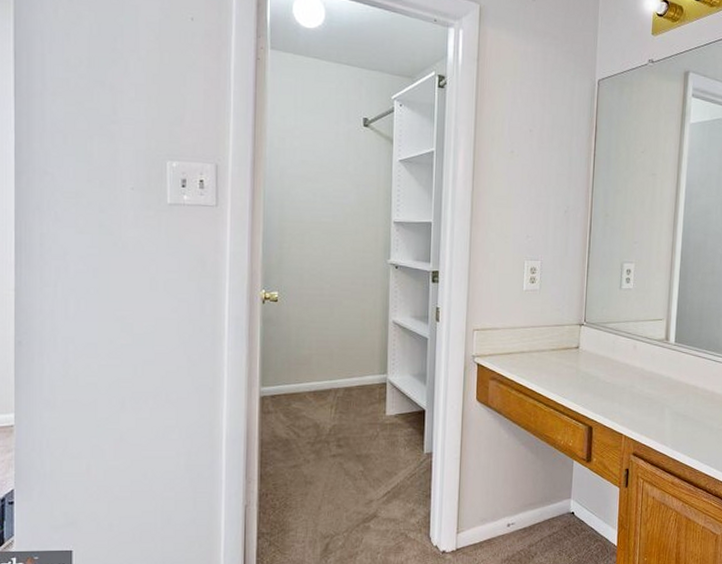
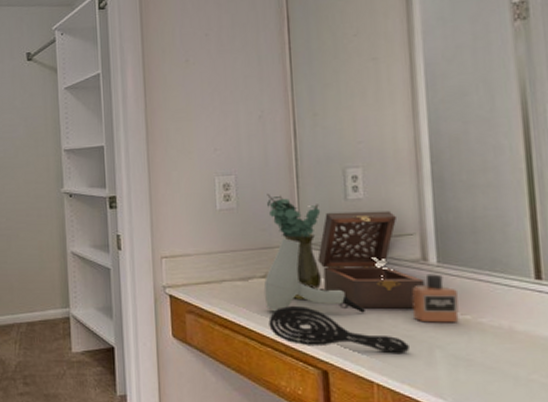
hair dryer: none [552,318,623,380] -> present [263,238,365,313]
hairbrush: none [553,373,649,413] -> present [268,305,410,355]
vase: none [563,279,602,369] -> present [267,194,322,299]
jewelry box: none [595,298,665,377] -> present [318,210,424,309]
perfume: none [654,350,685,389] -> present [412,274,459,323]

